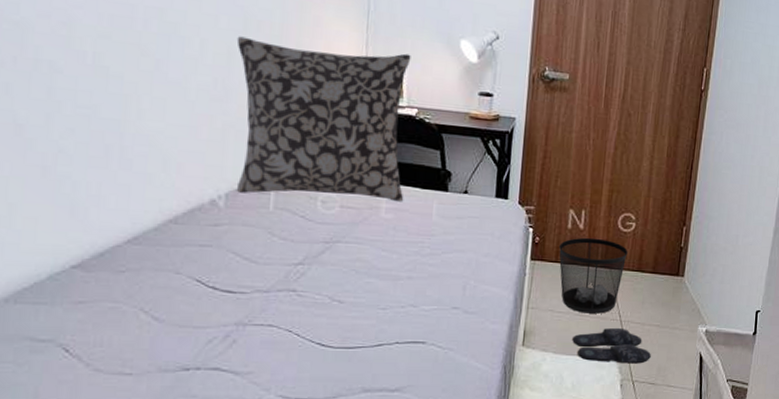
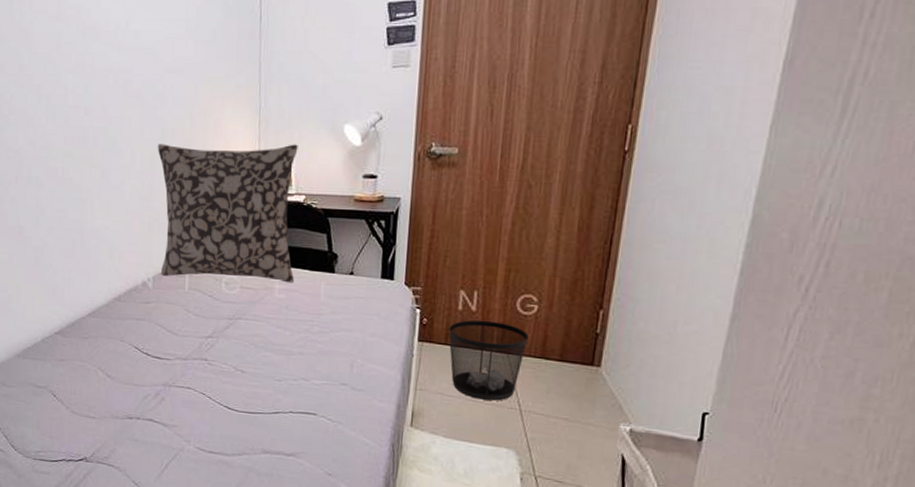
slippers: present [572,327,651,364] -> none [464,416,558,458]

